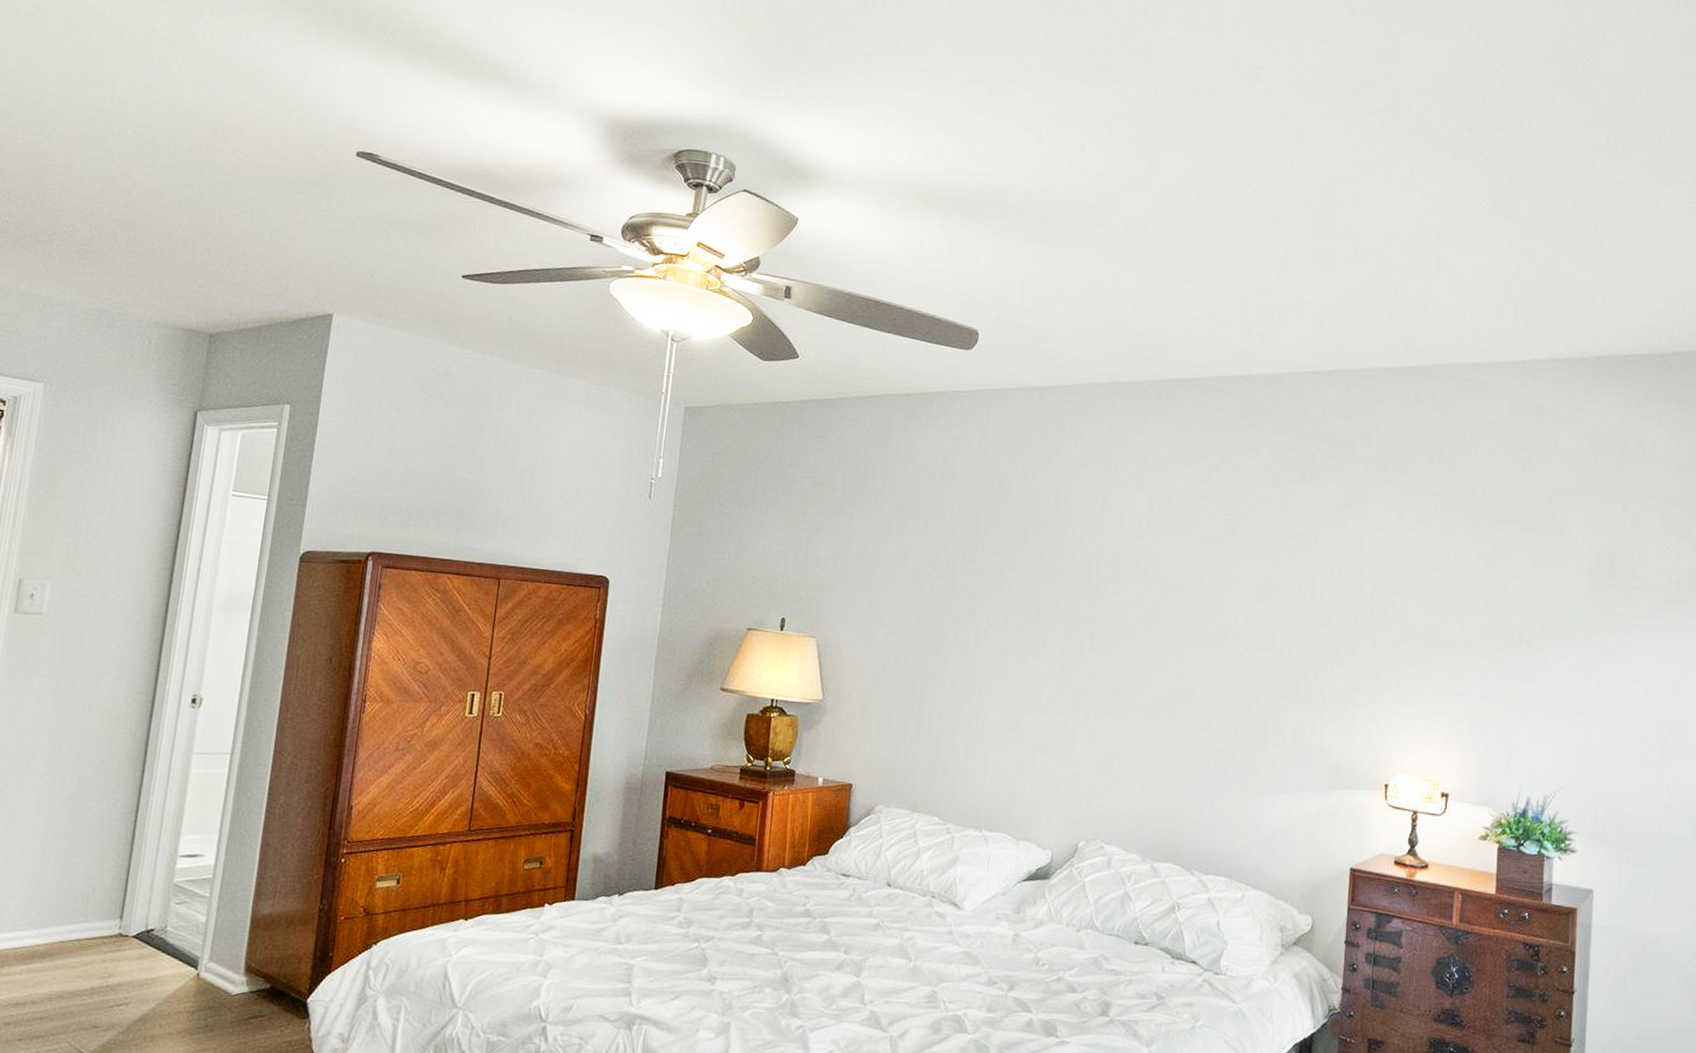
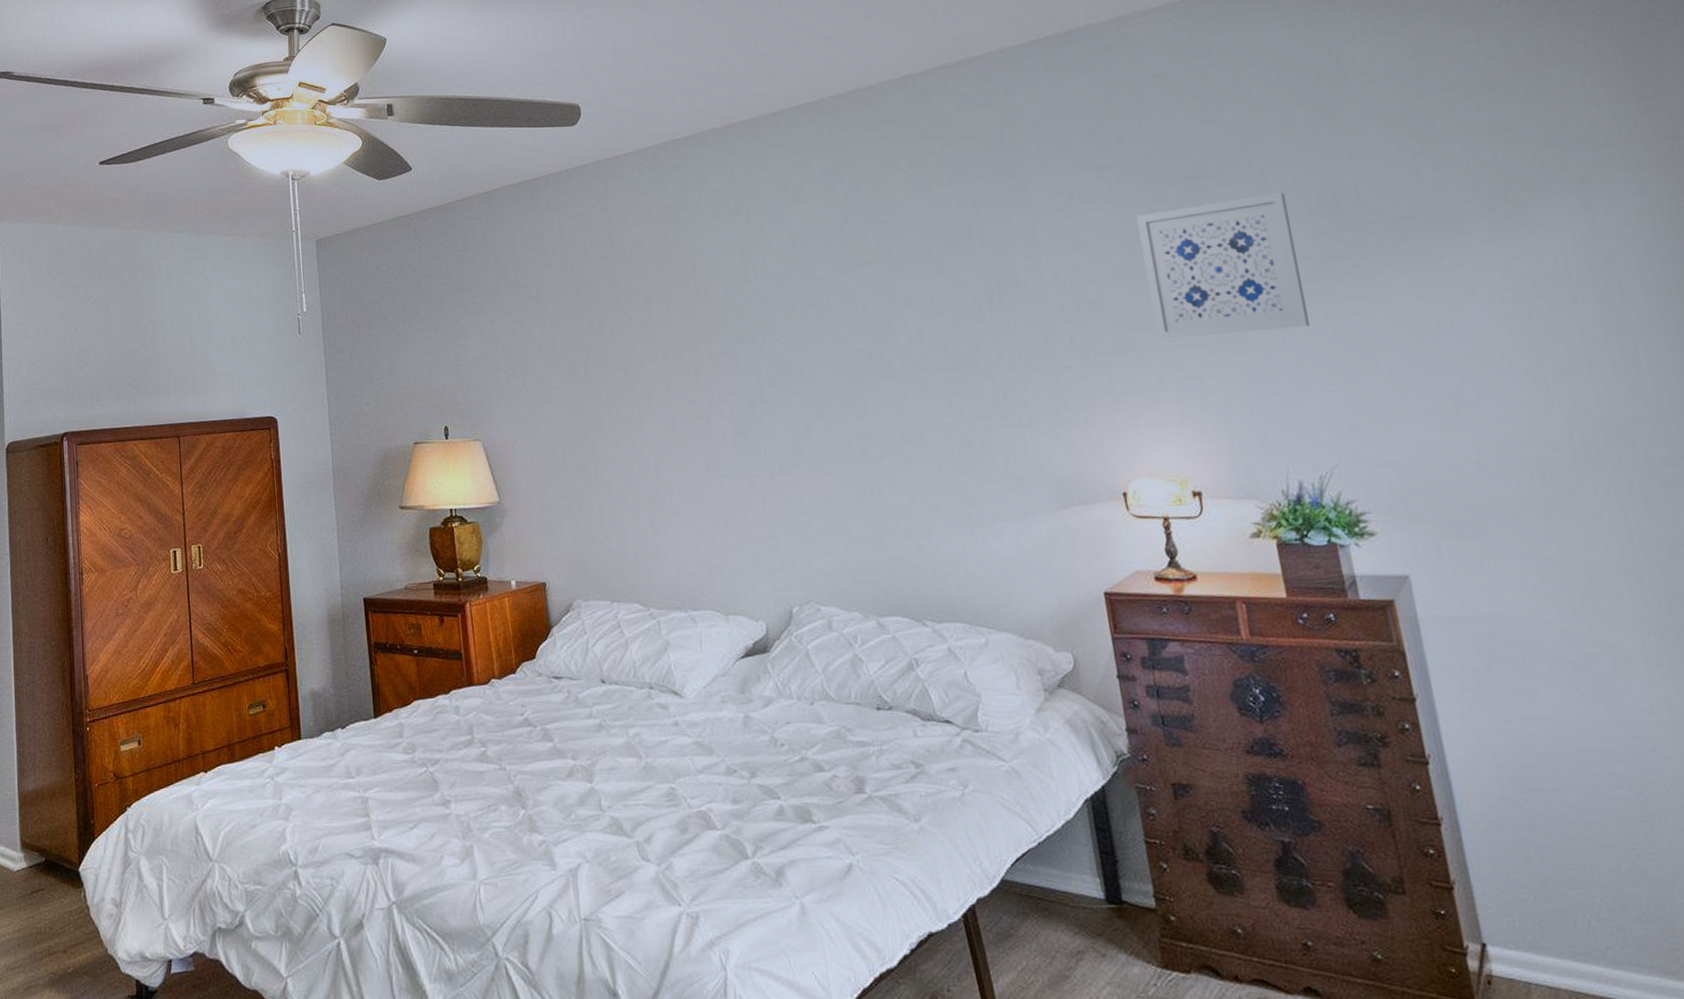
wall art: none [1444,543,1574,668] -> present [1136,192,1310,341]

